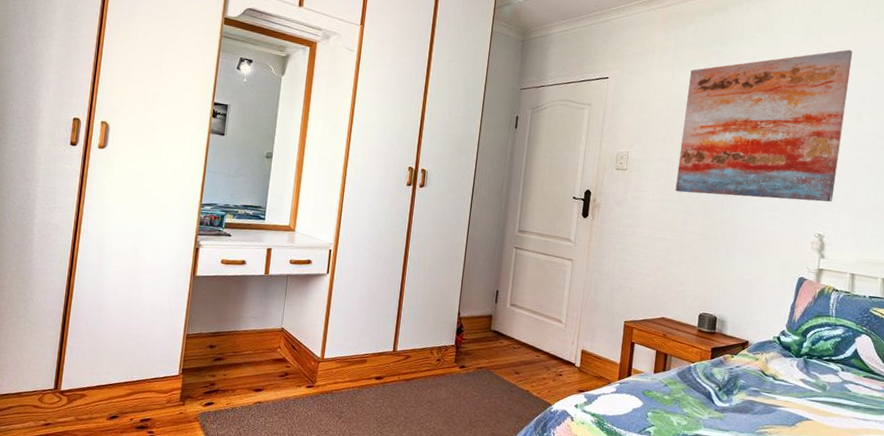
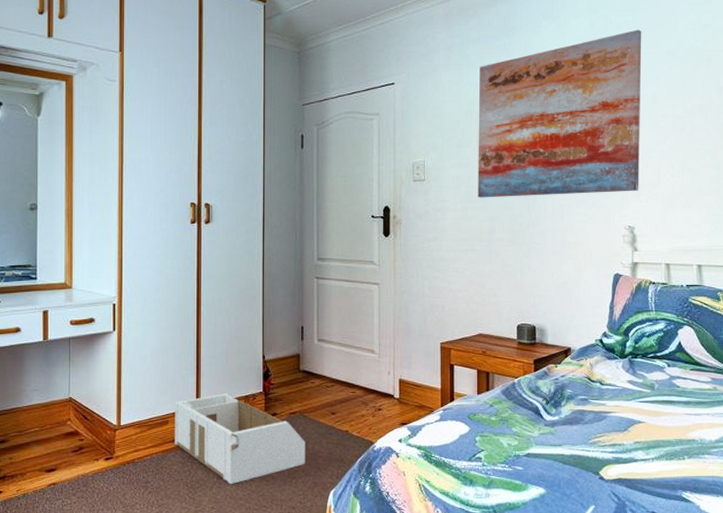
storage bin: none [370,342,489,425] -> present [175,393,305,485]

